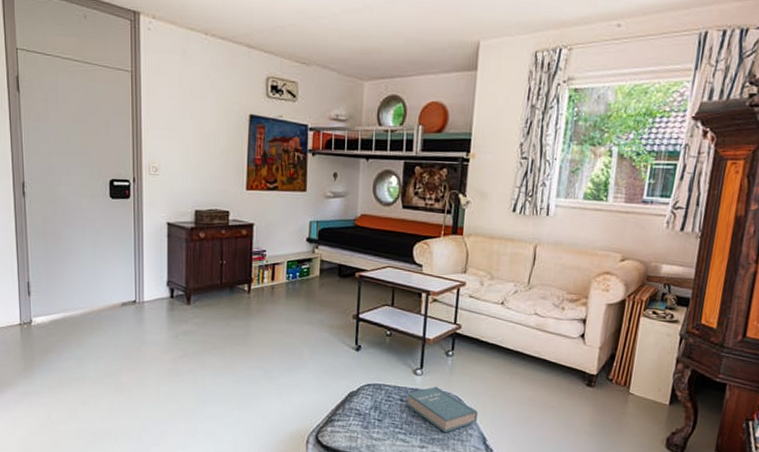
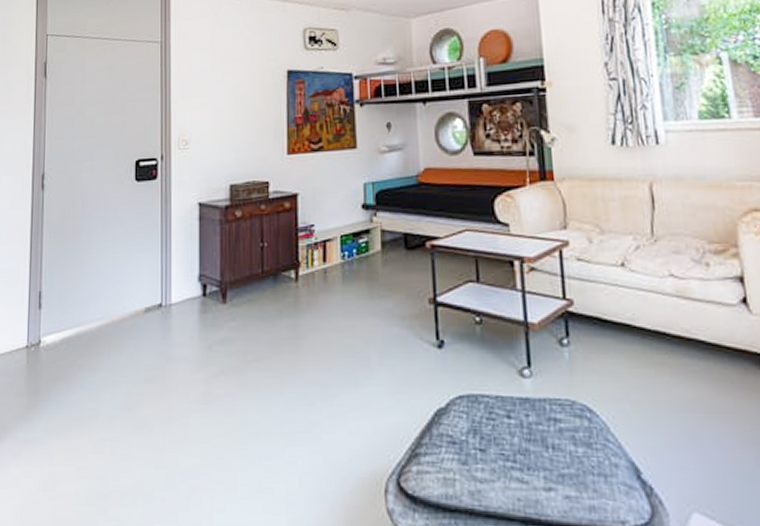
book: present [406,386,479,433] -> none [515,391,622,465]

